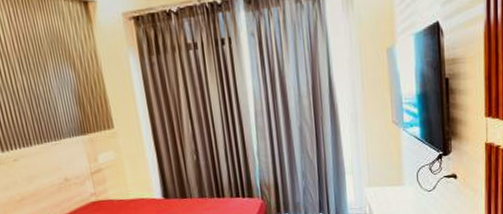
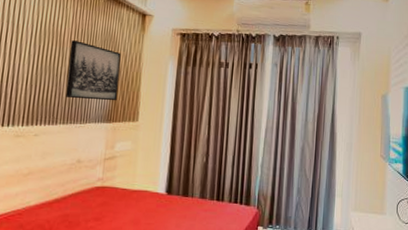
wall art: none [15,48,85,116] -> present [66,40,121,101]

